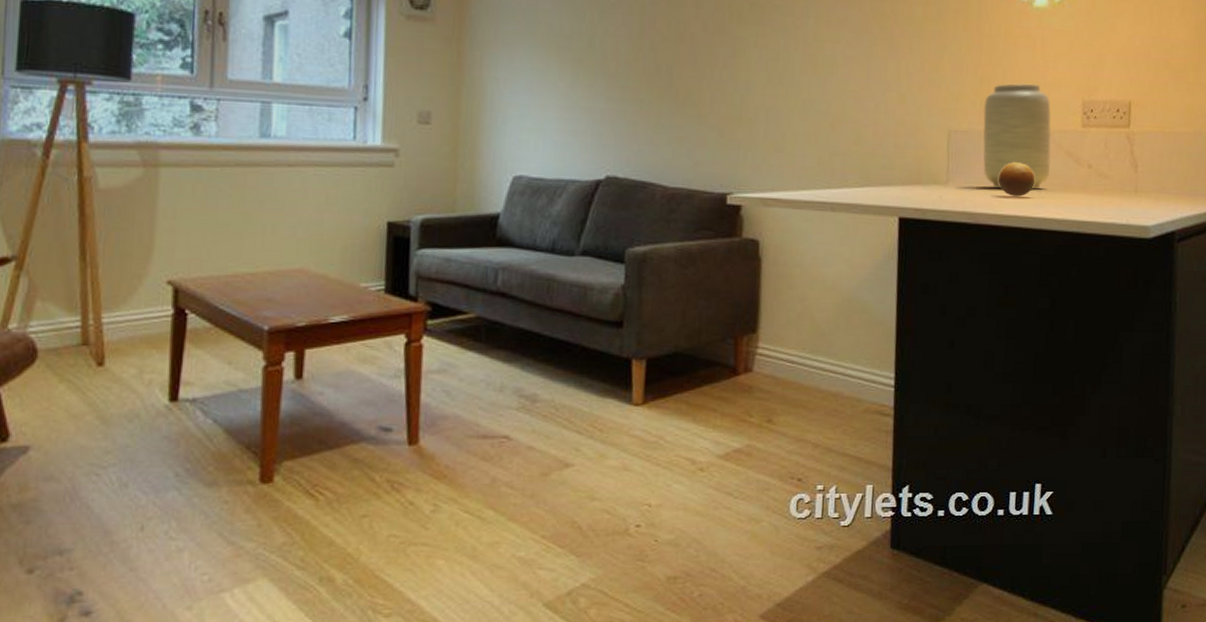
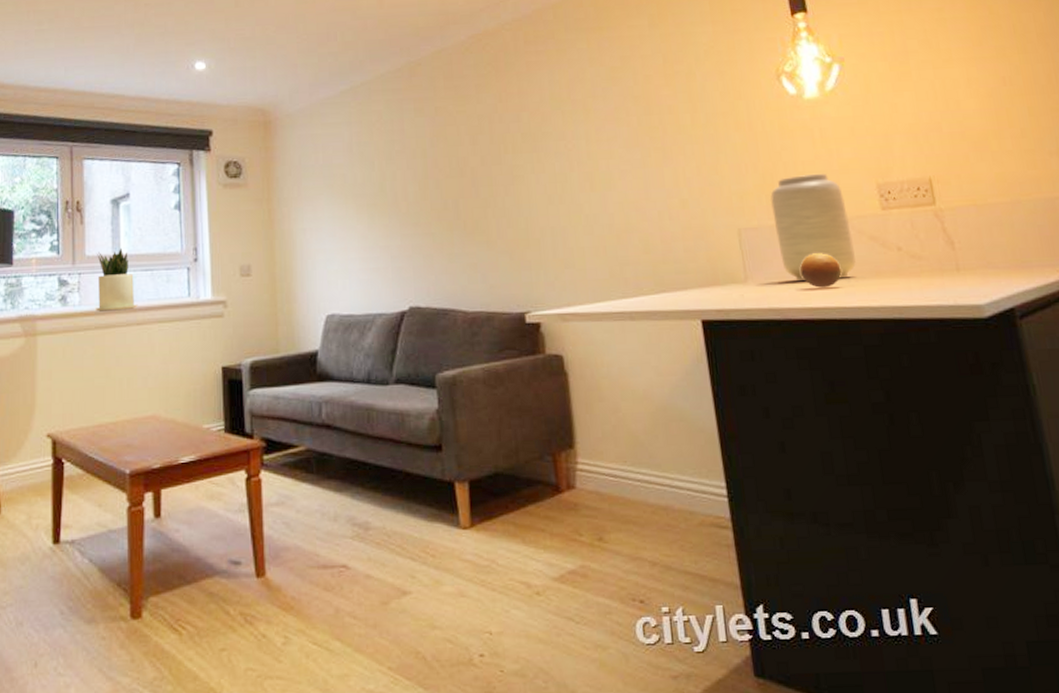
planter: none [237,74,291,149] -> present [96,247,138,312]

